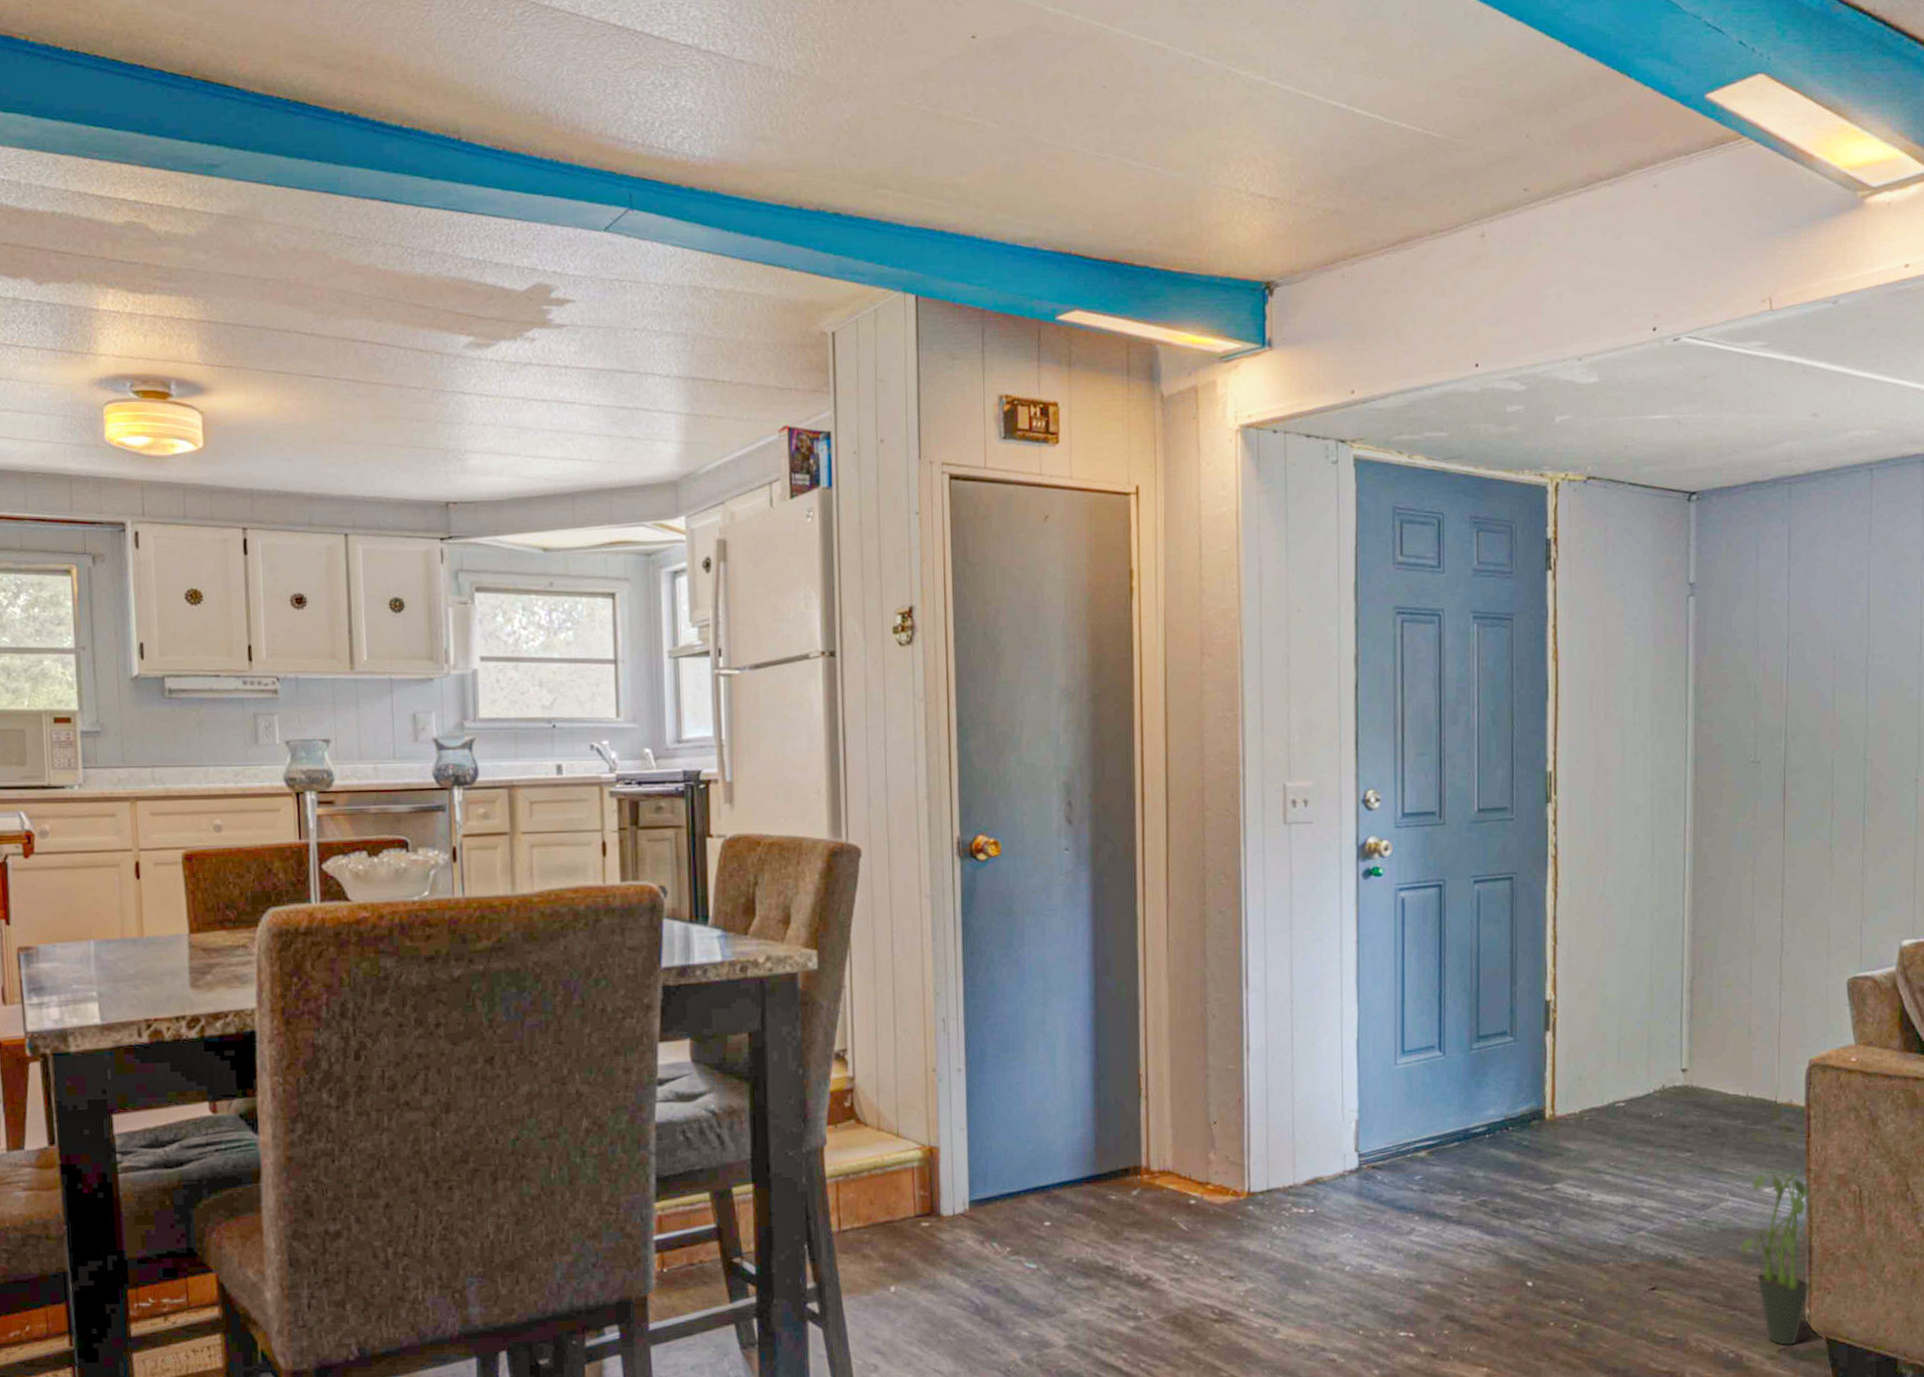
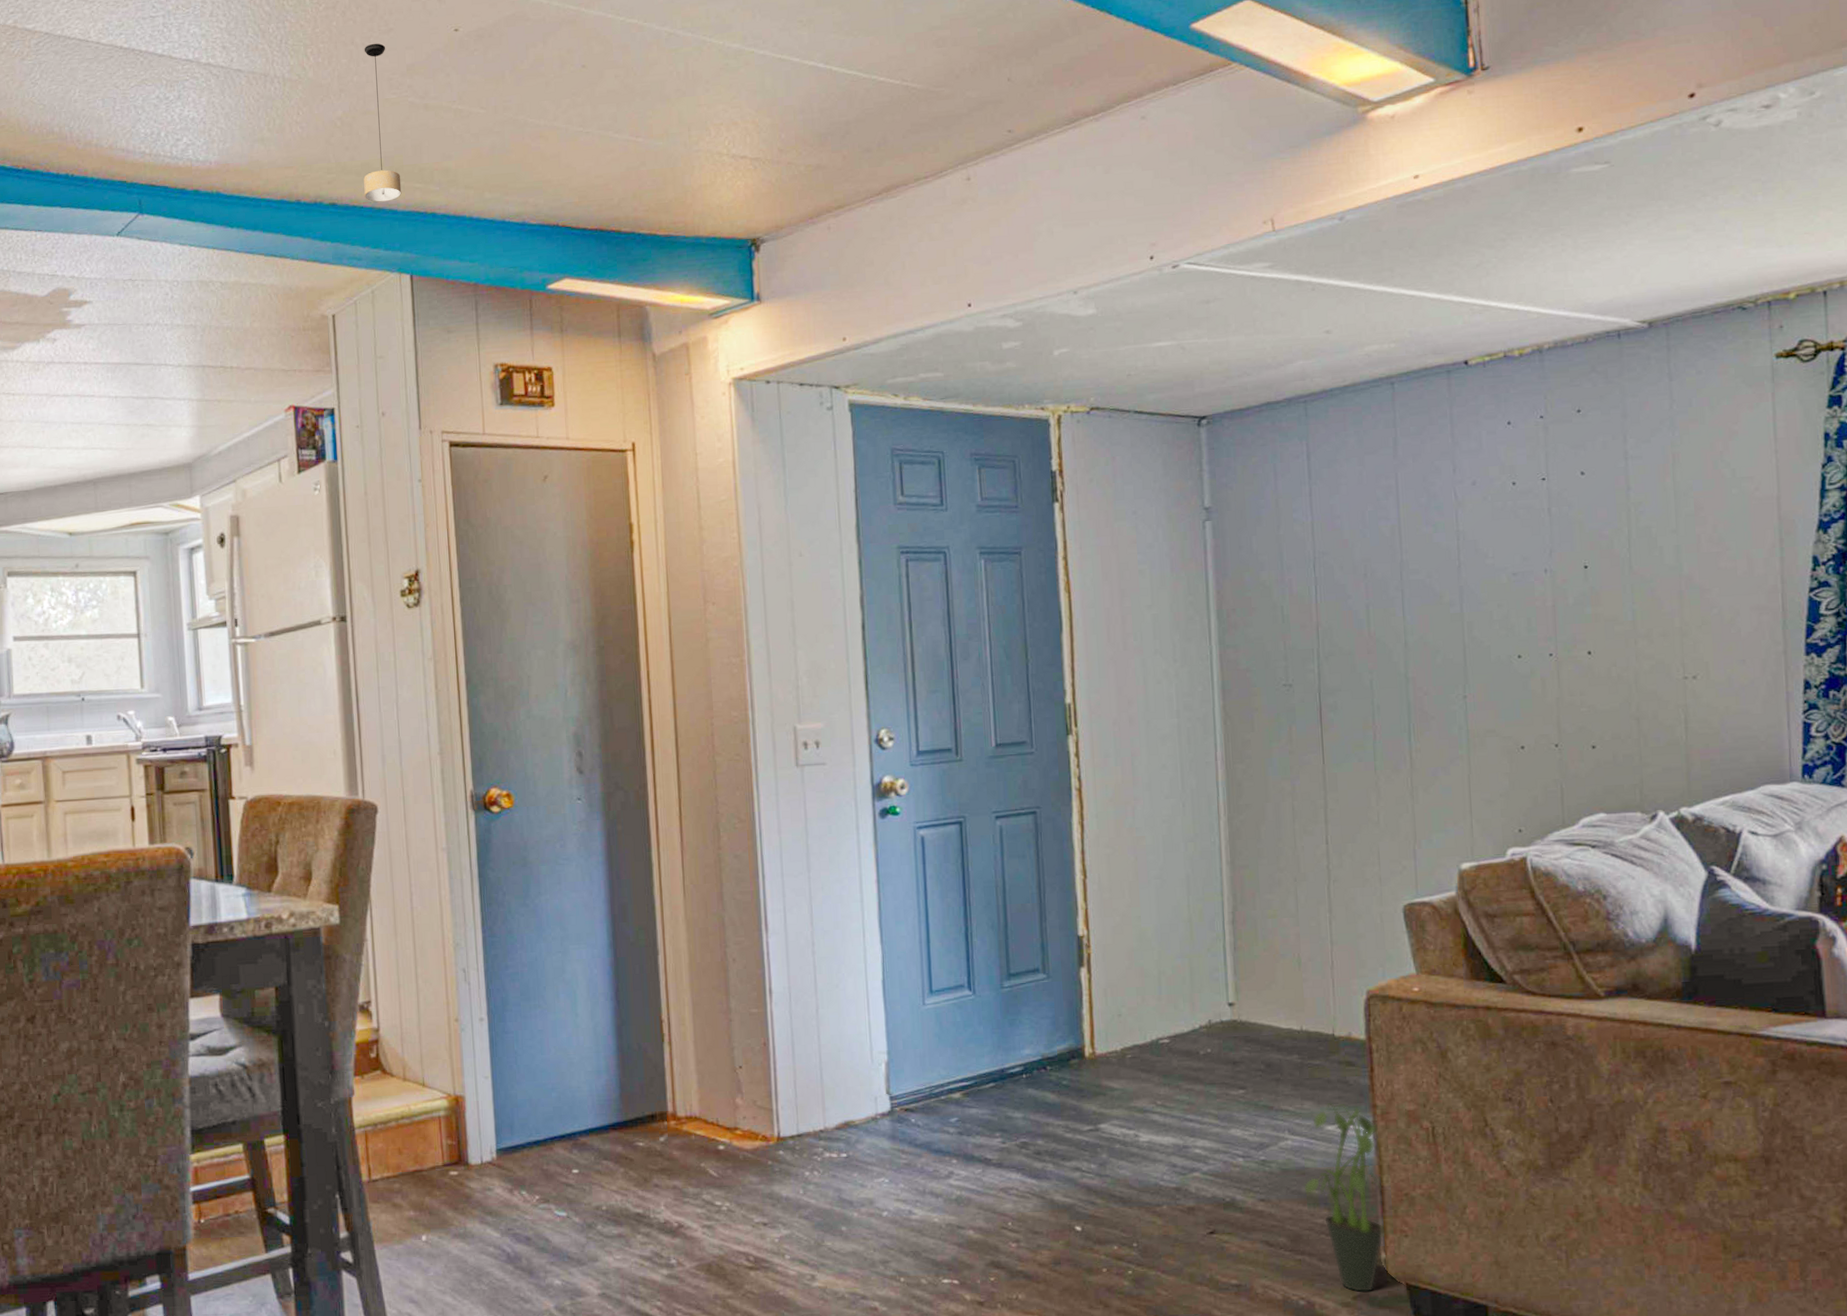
pendant light: none [870,44,910,215] -> present [364,43,402,202]

